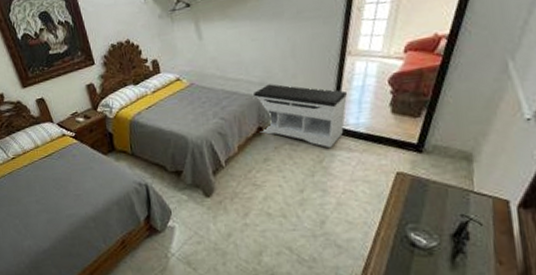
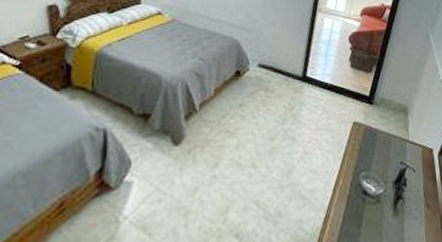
bench: present [252,84,347,148] -> none [234,29,316,96]

